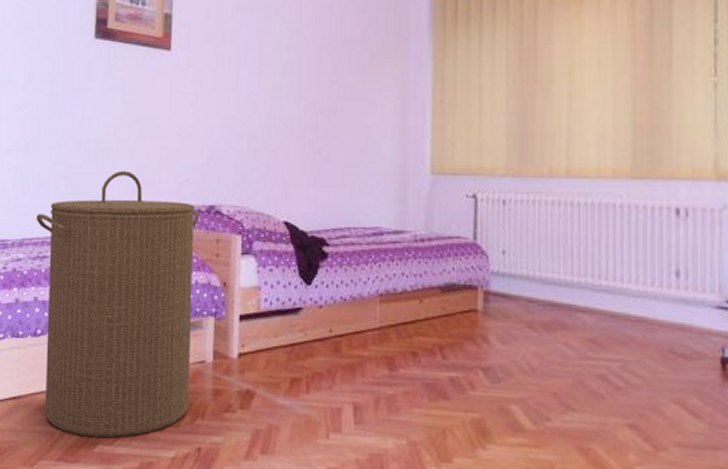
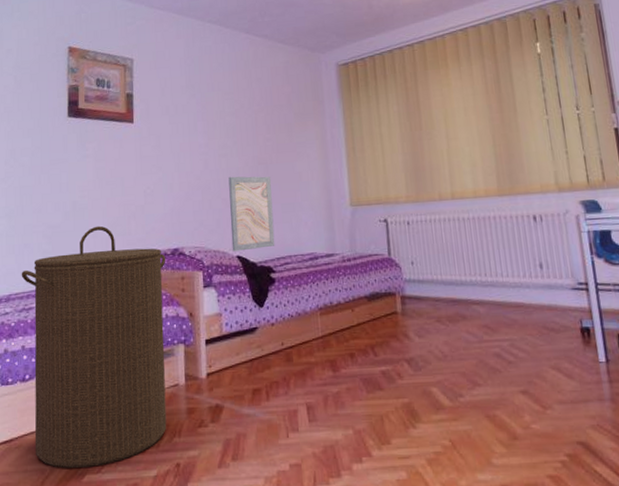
wall art: none [278,125,332,216] -> present [228,176,275,252]

